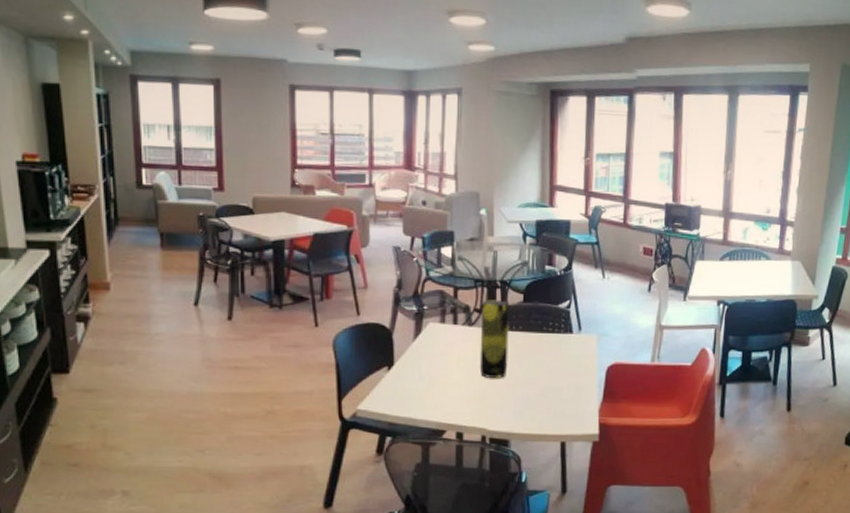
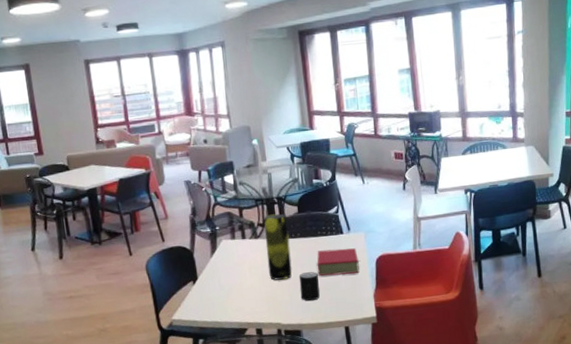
mug: none [513,373,538,408] -> present [299,272,320,302]
book: none [537,348,587,382] -> present [317,248,360,276]

